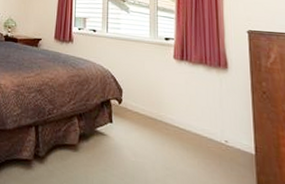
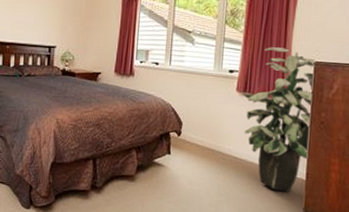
indoor plant: none [180,16,256,168] -> present [242,47,316,192]

